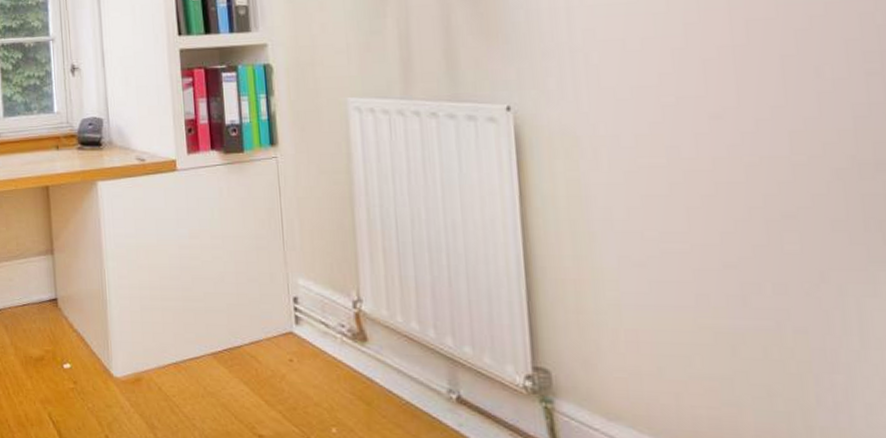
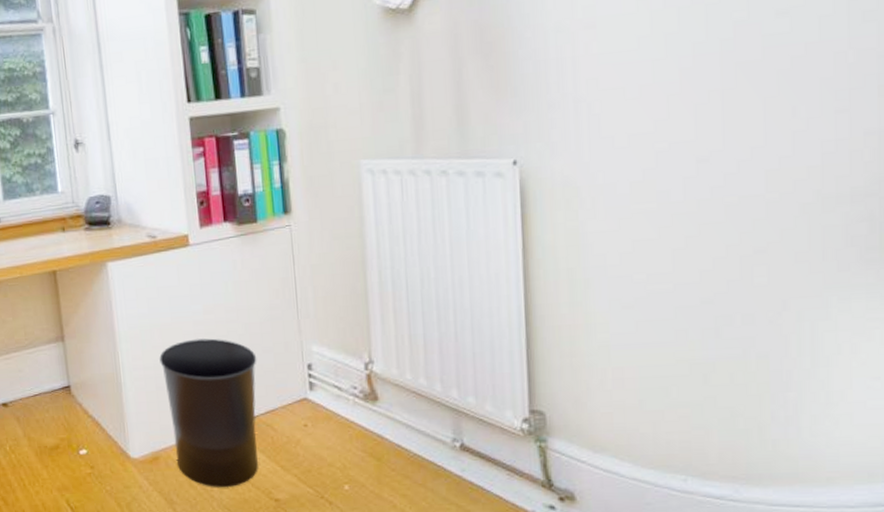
waste bin: none [144,263,243,417] -> present [159,338,259,487]

